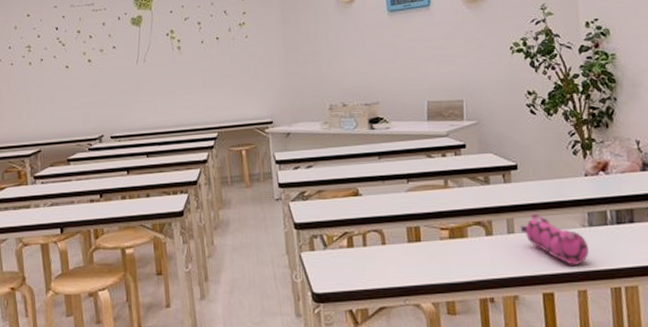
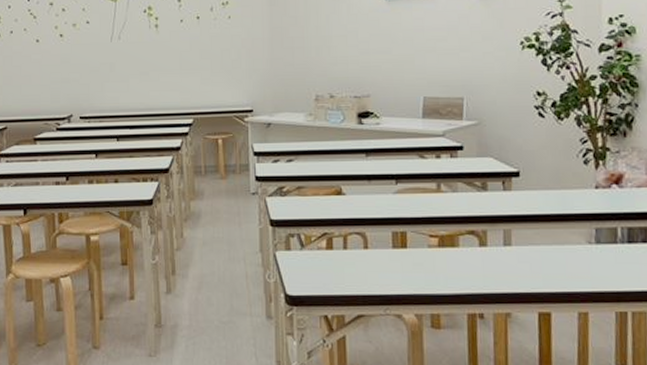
pencil case: present [520,214,589,265] -> none [518,226,594,285]

